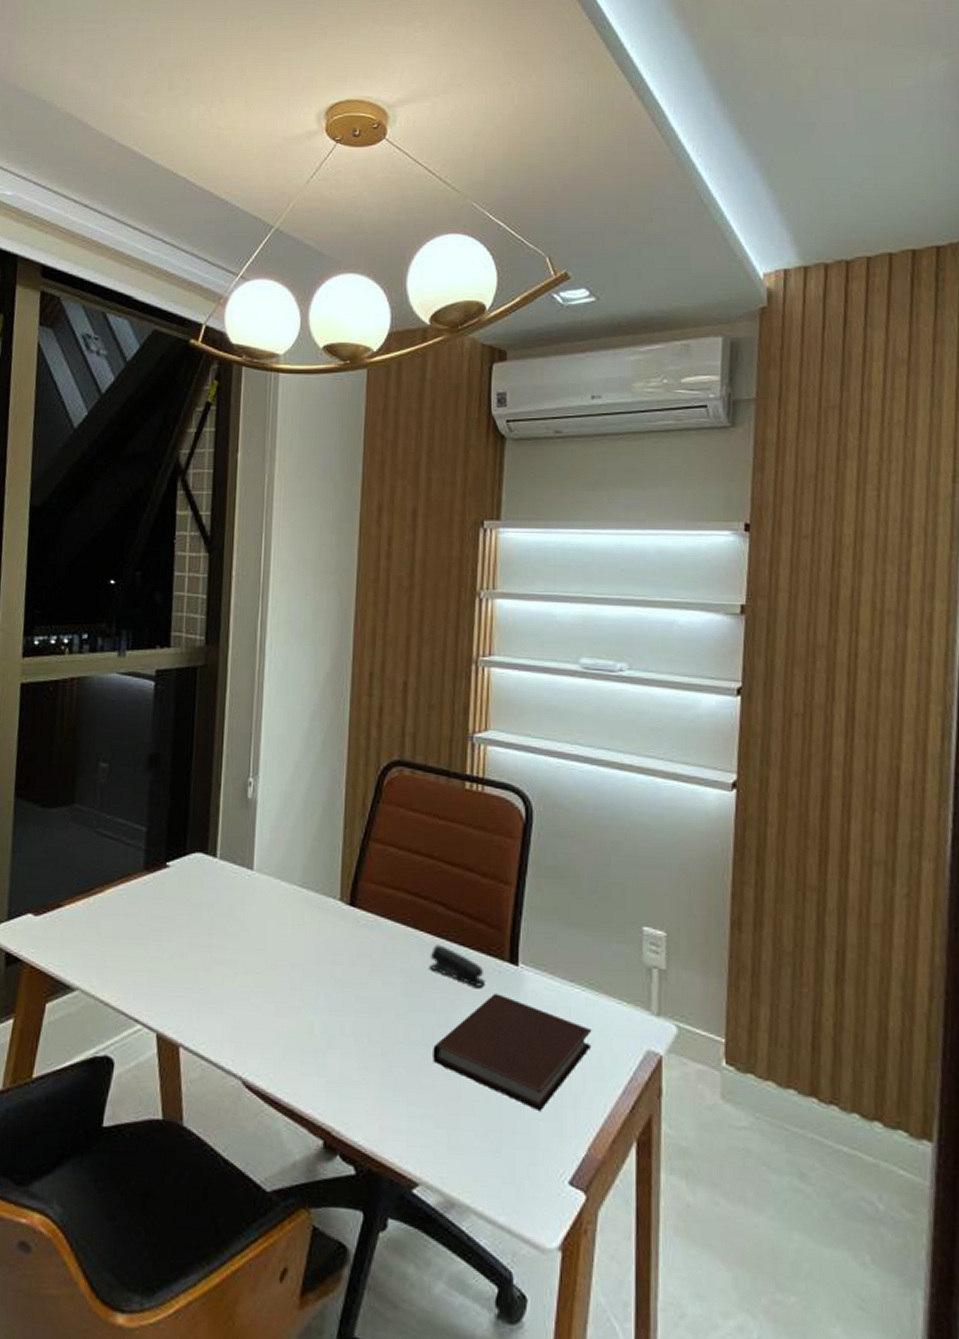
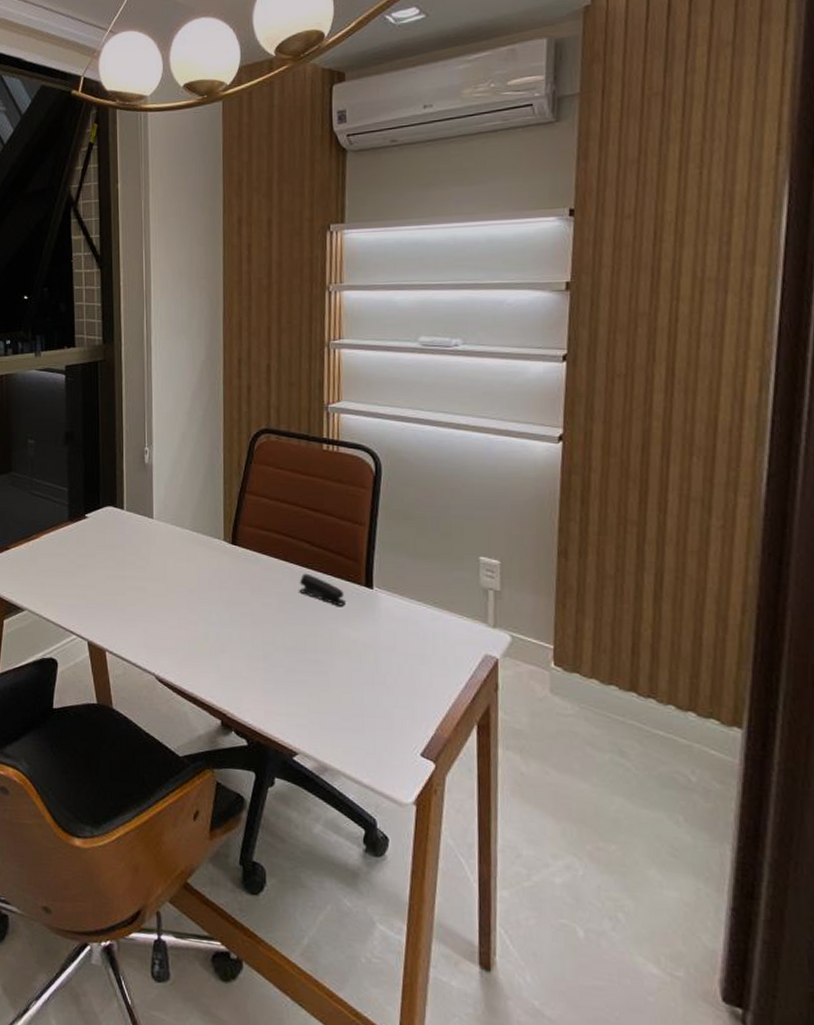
notebook: present [433,993,592,1111] -> none [305,611,437,700]

